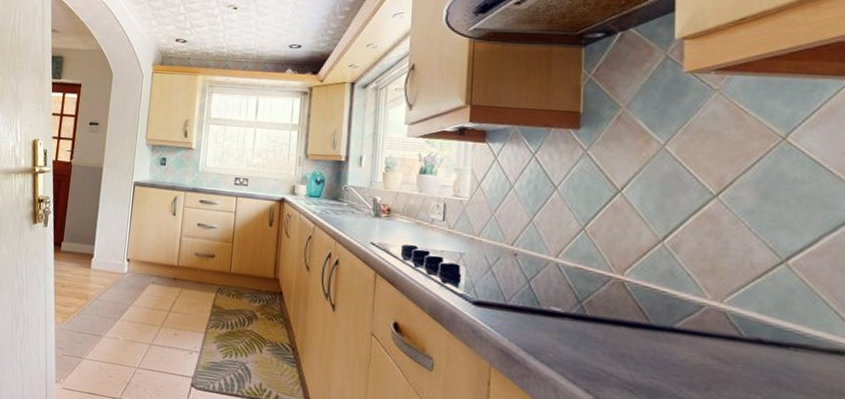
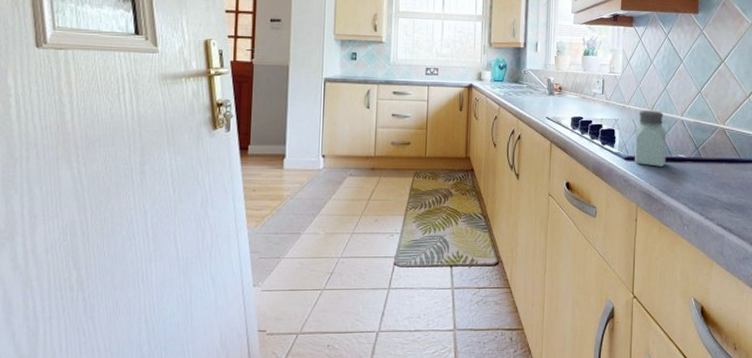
saltshaker: none [487,245,534,320] -> present [635,110,667,167]

